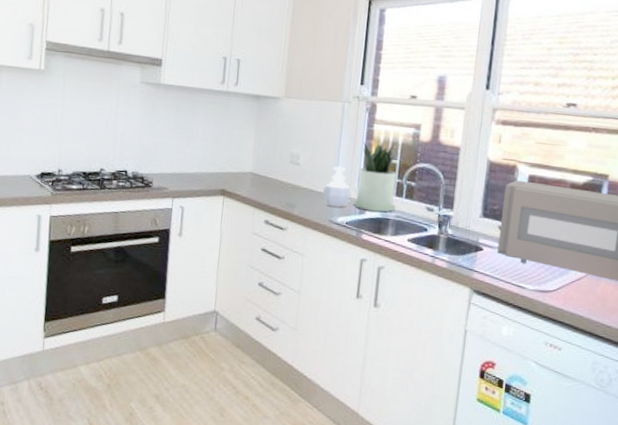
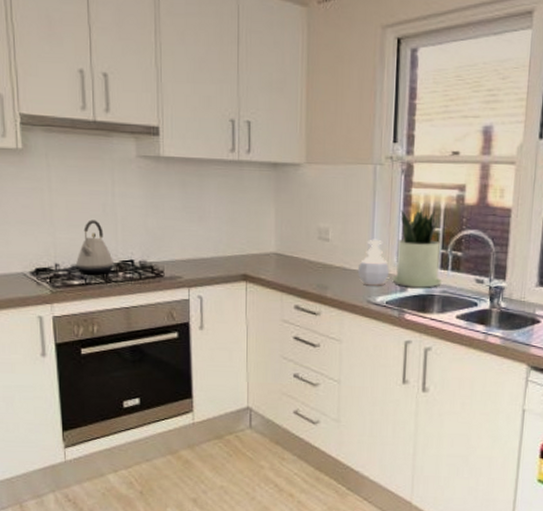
kettle: none [77,133,110,182] -> present [76,220,113,275]

